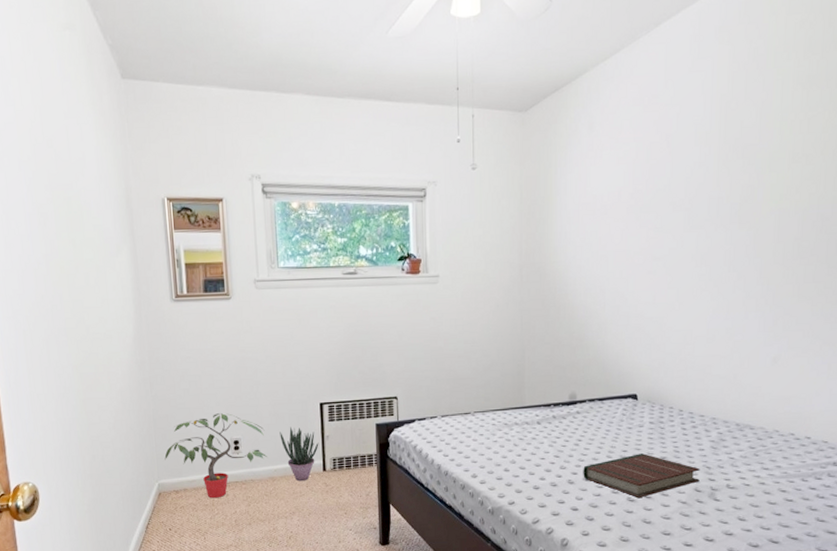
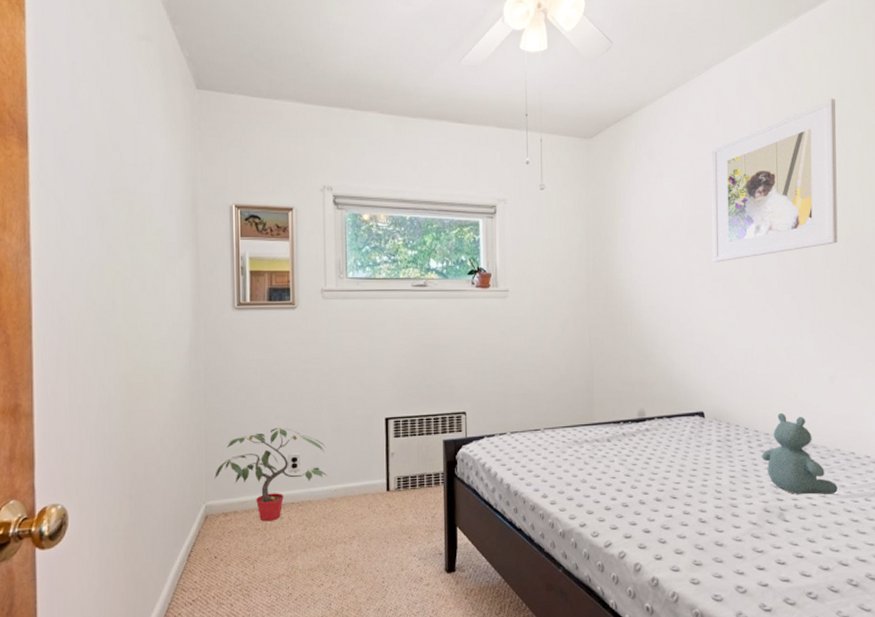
potted plant: present [279,426,319,482] -> none [341,443,383,503]
book: present [583,453,700,498] -> none [654,472,768,520]
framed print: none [653,52,802,241] -> present [711,99,838,262]
stuffed bear: none [695,394,773,475] -> present [762,412,838,495]

